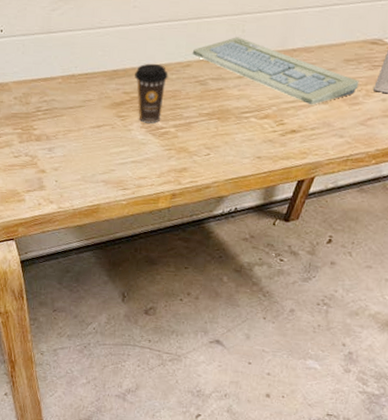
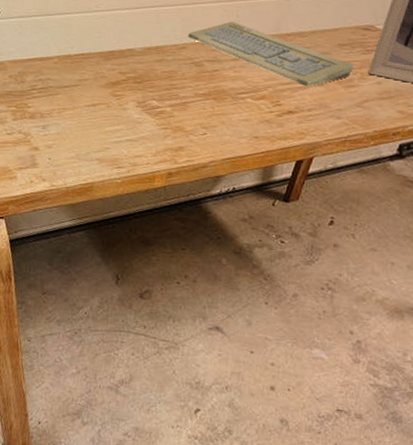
coffee cup: present [135,63,168,123] -> none [130,45,164,103]

